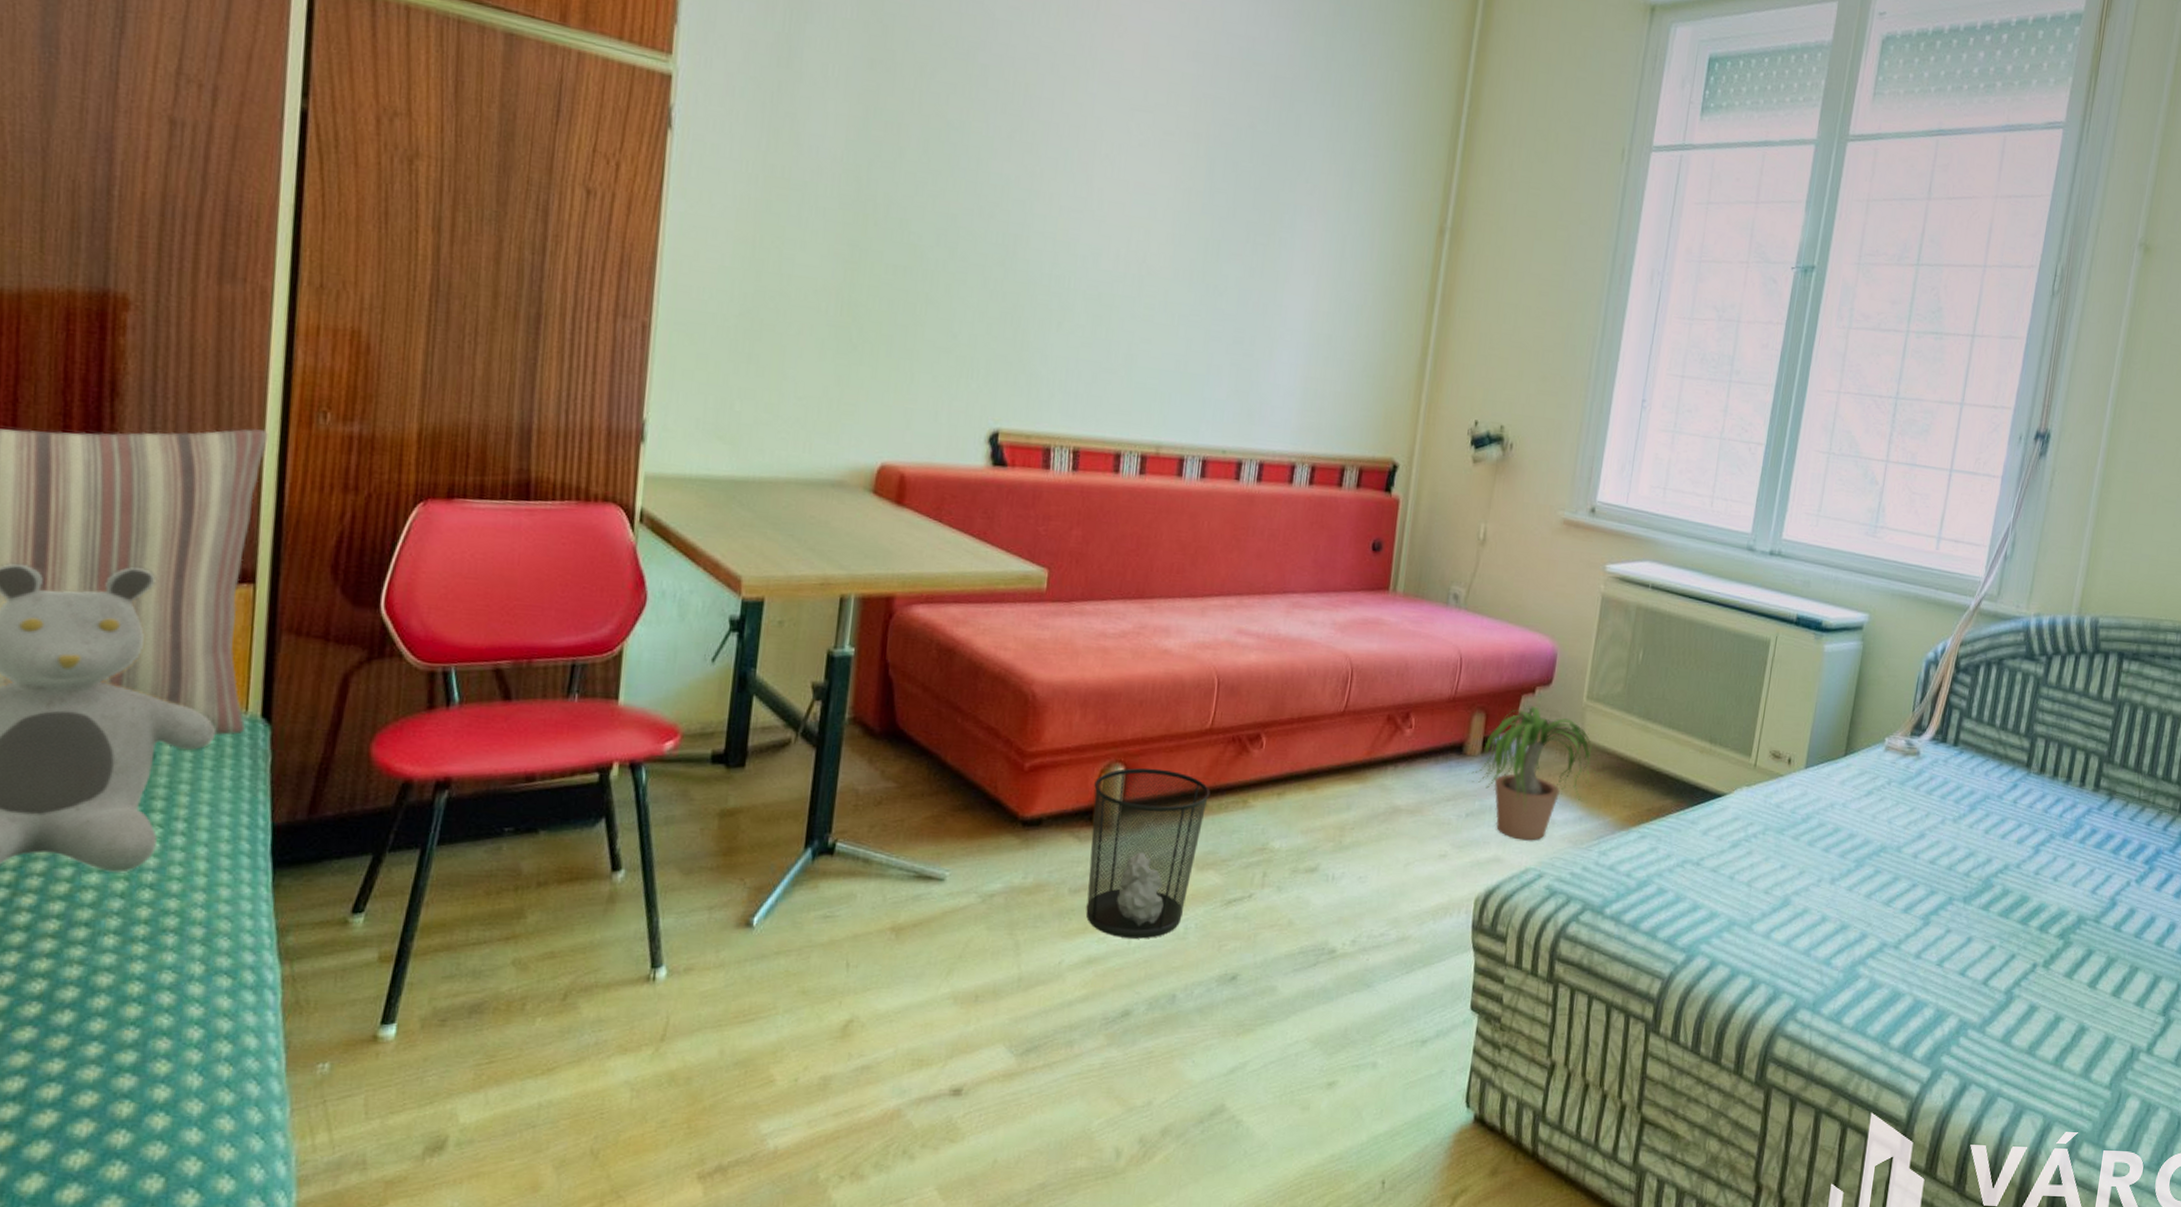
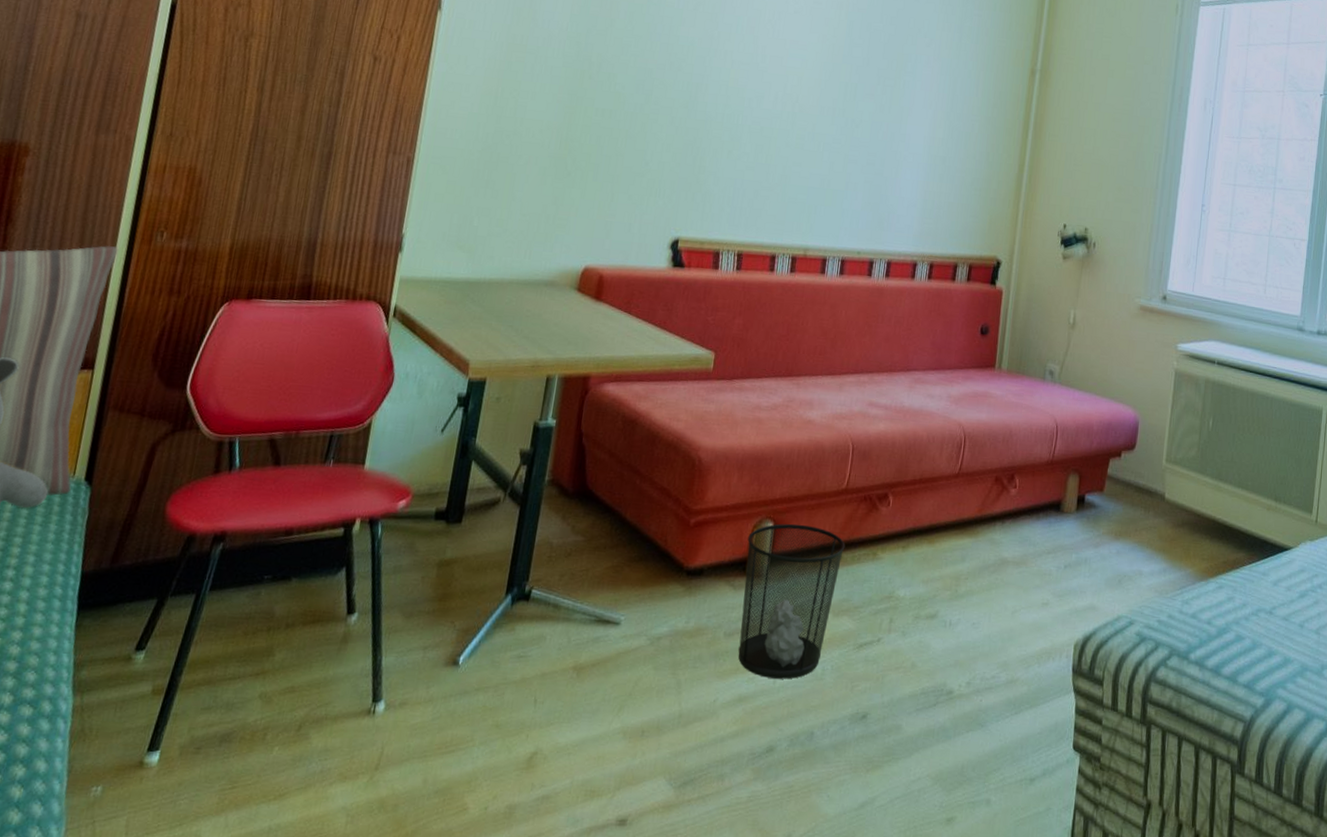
potted plant: present [1469,706,1605,841] -> none [1066,468,1184,590]

